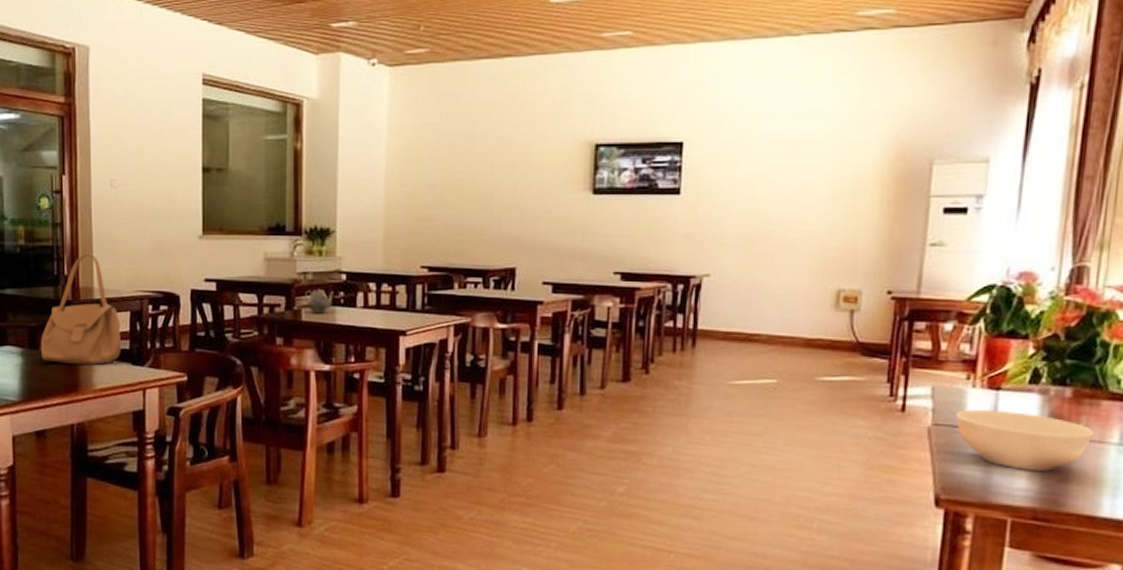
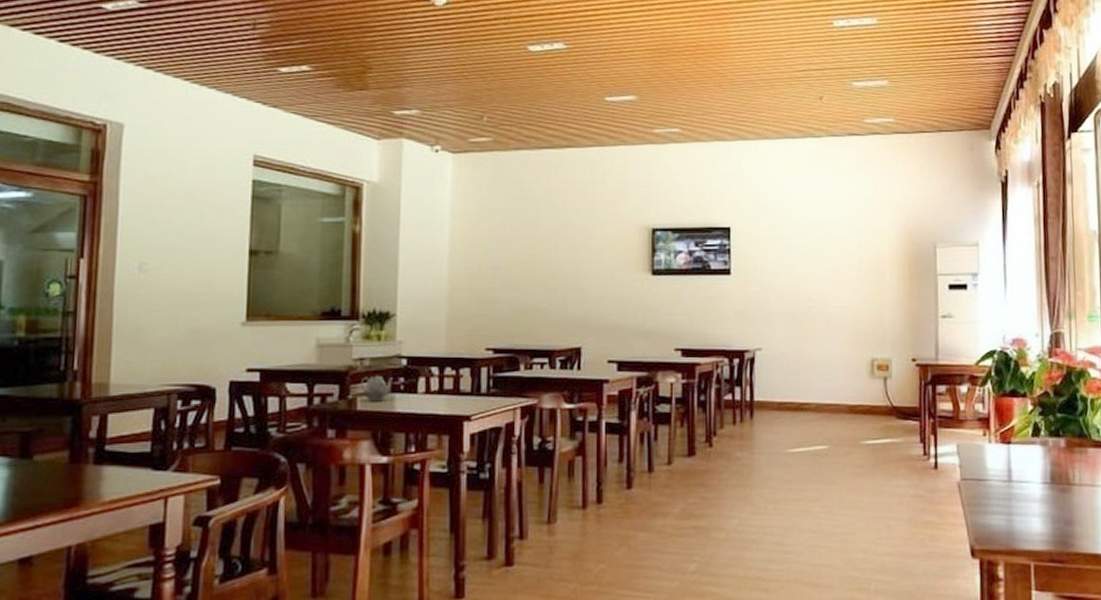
handbag: present [41,253,121,366] -> none [35,345,141,475]
bowl: present [956,409,1094,471] -> none [978,462,1086,516]

